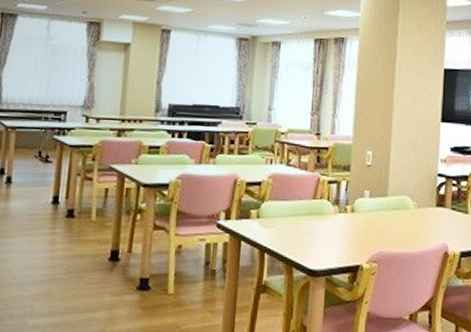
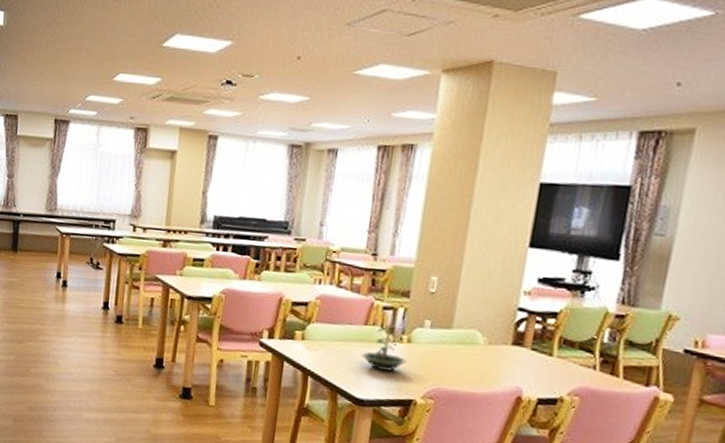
terrarium: none [311,198,353,241] -> present [361,325,408,372]

